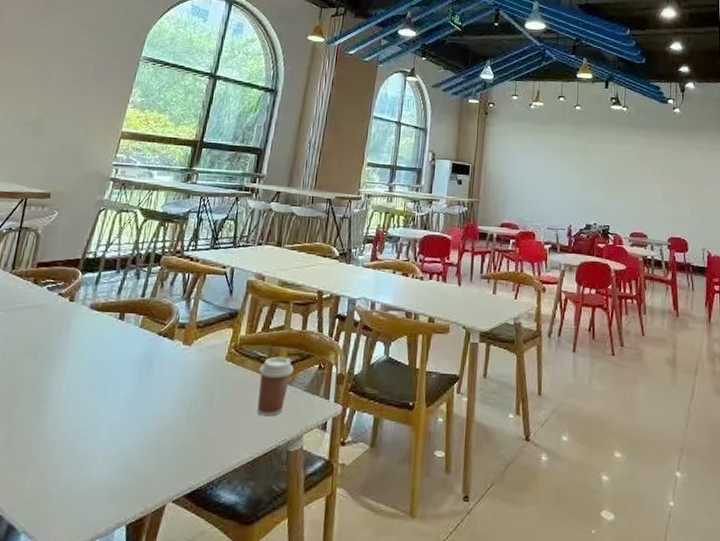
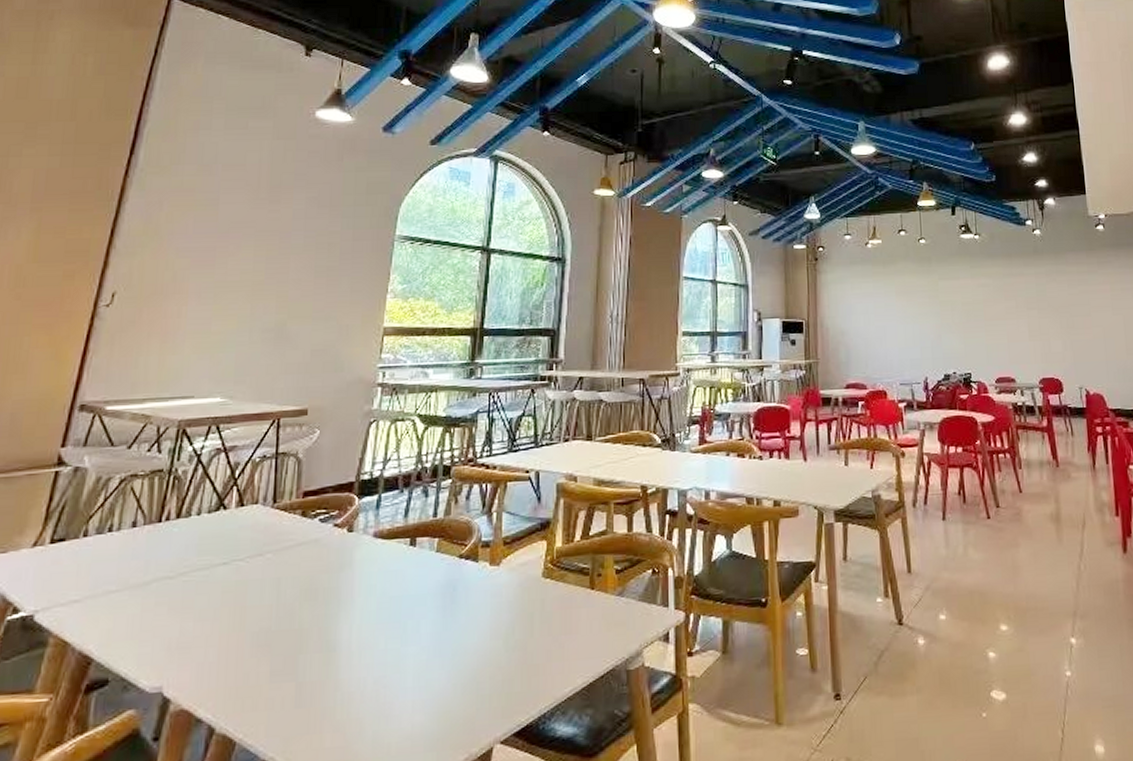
coffee cup: present [257,356,294,417] -> none [583,565,623,635]

